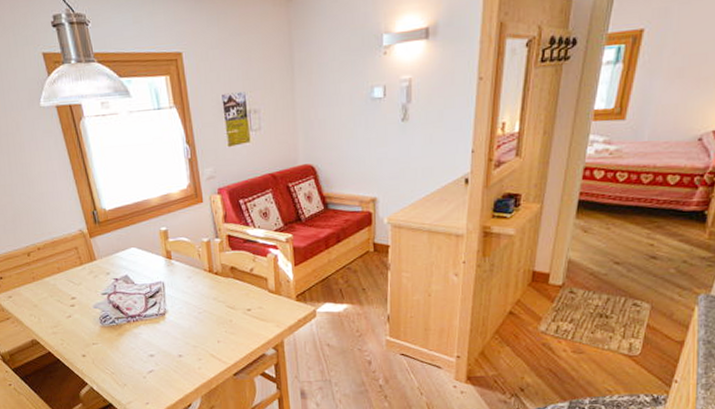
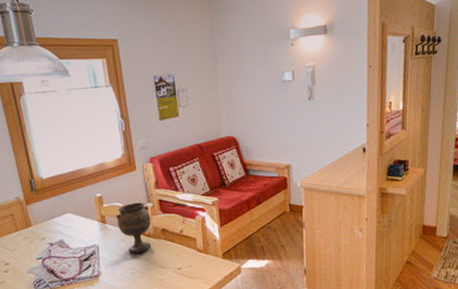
goblet: none [181,237,220,292] -> present [115,202,152,254]

